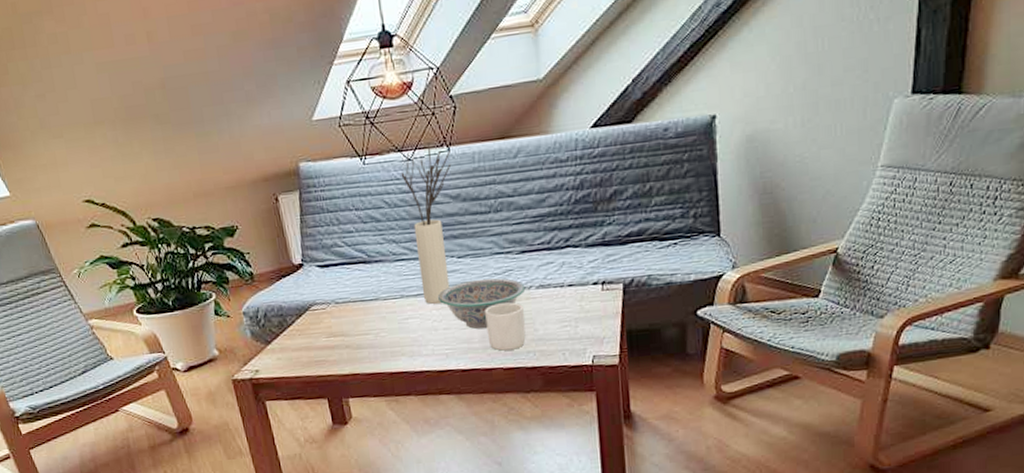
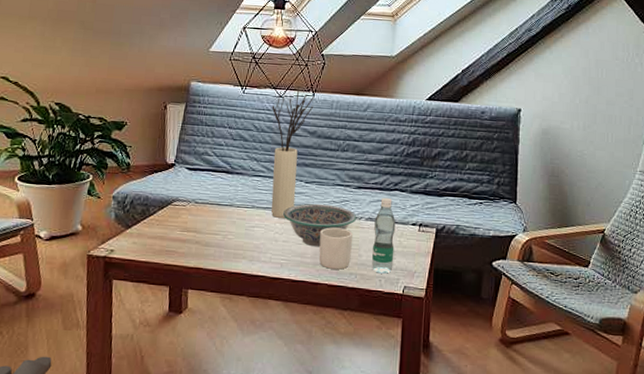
bottle: none [547,257,577,346] -> present [372,197,396,274]

